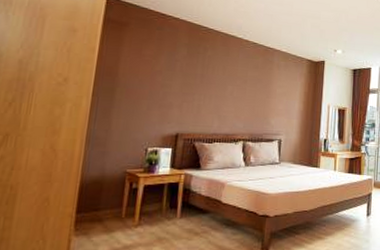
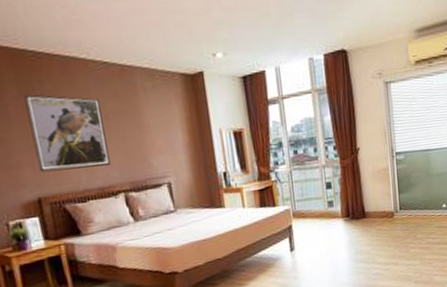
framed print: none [184,56,243,117] -> present [24,94,111,173]

